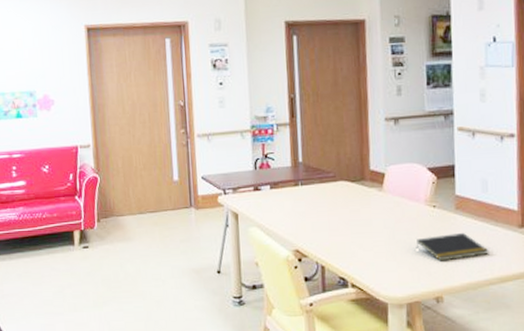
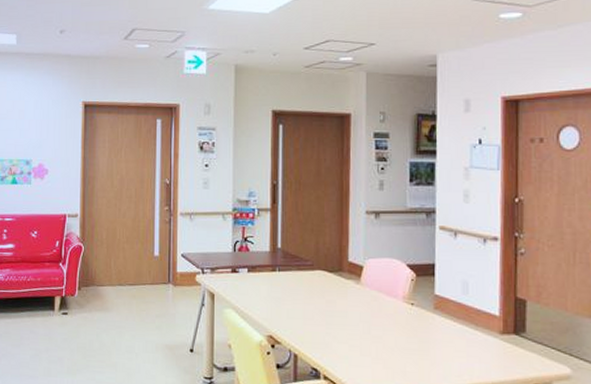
notepad: present [416,233,489,261] -> none [391,334,468,362]

